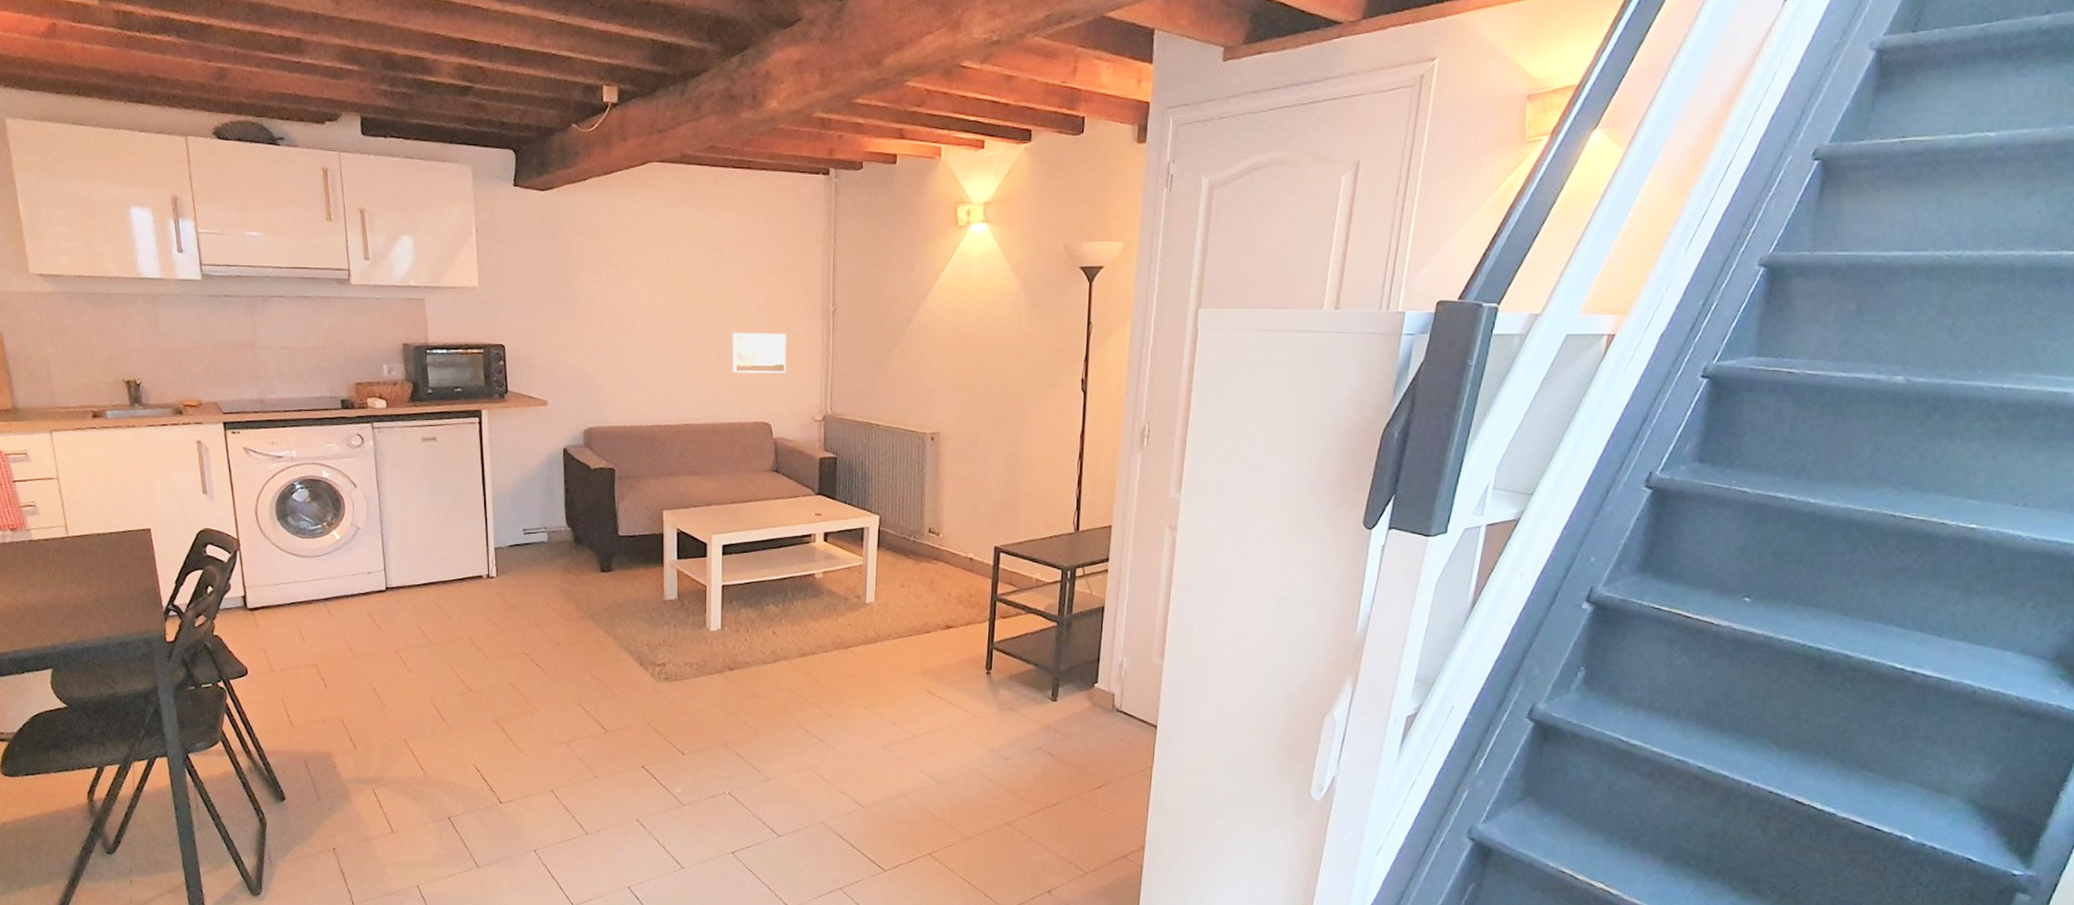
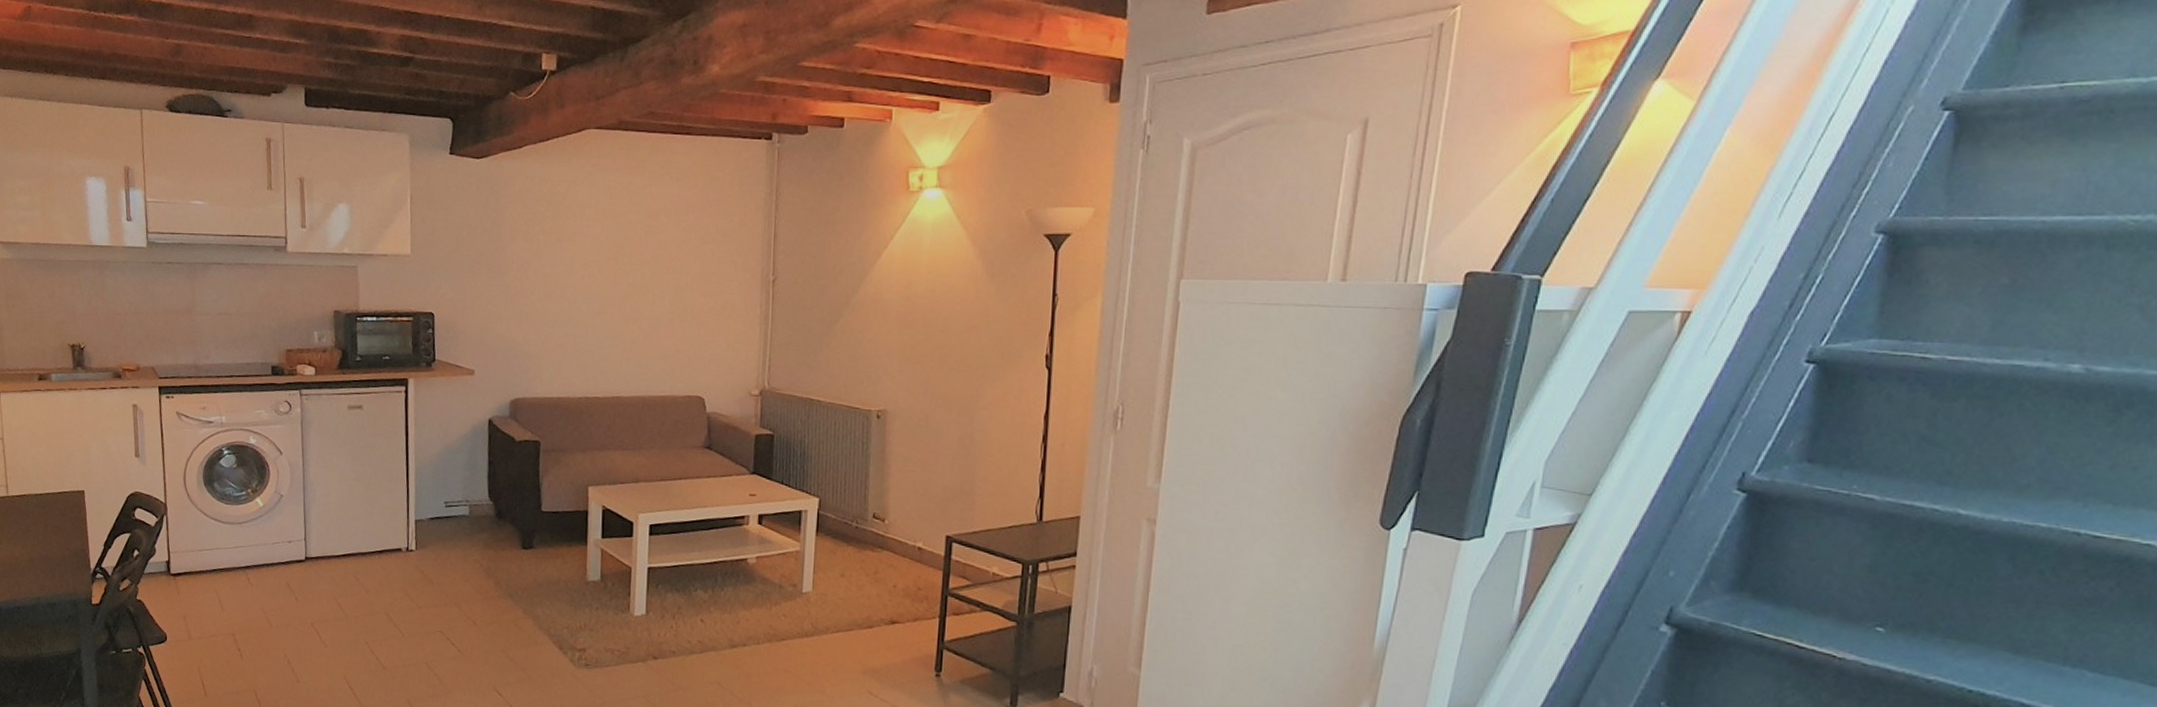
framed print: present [732,332,786,374] -> none [665,301,723,345]

